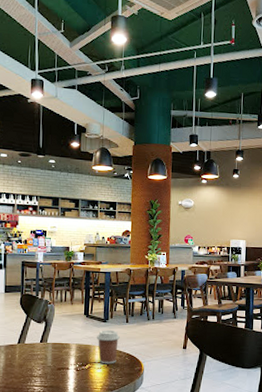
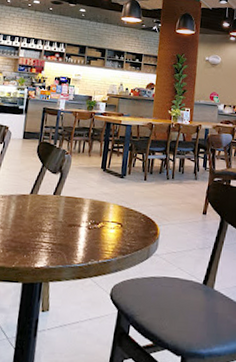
coffee cup: present [97,330,120,364] -> none [112,186,137,225]

